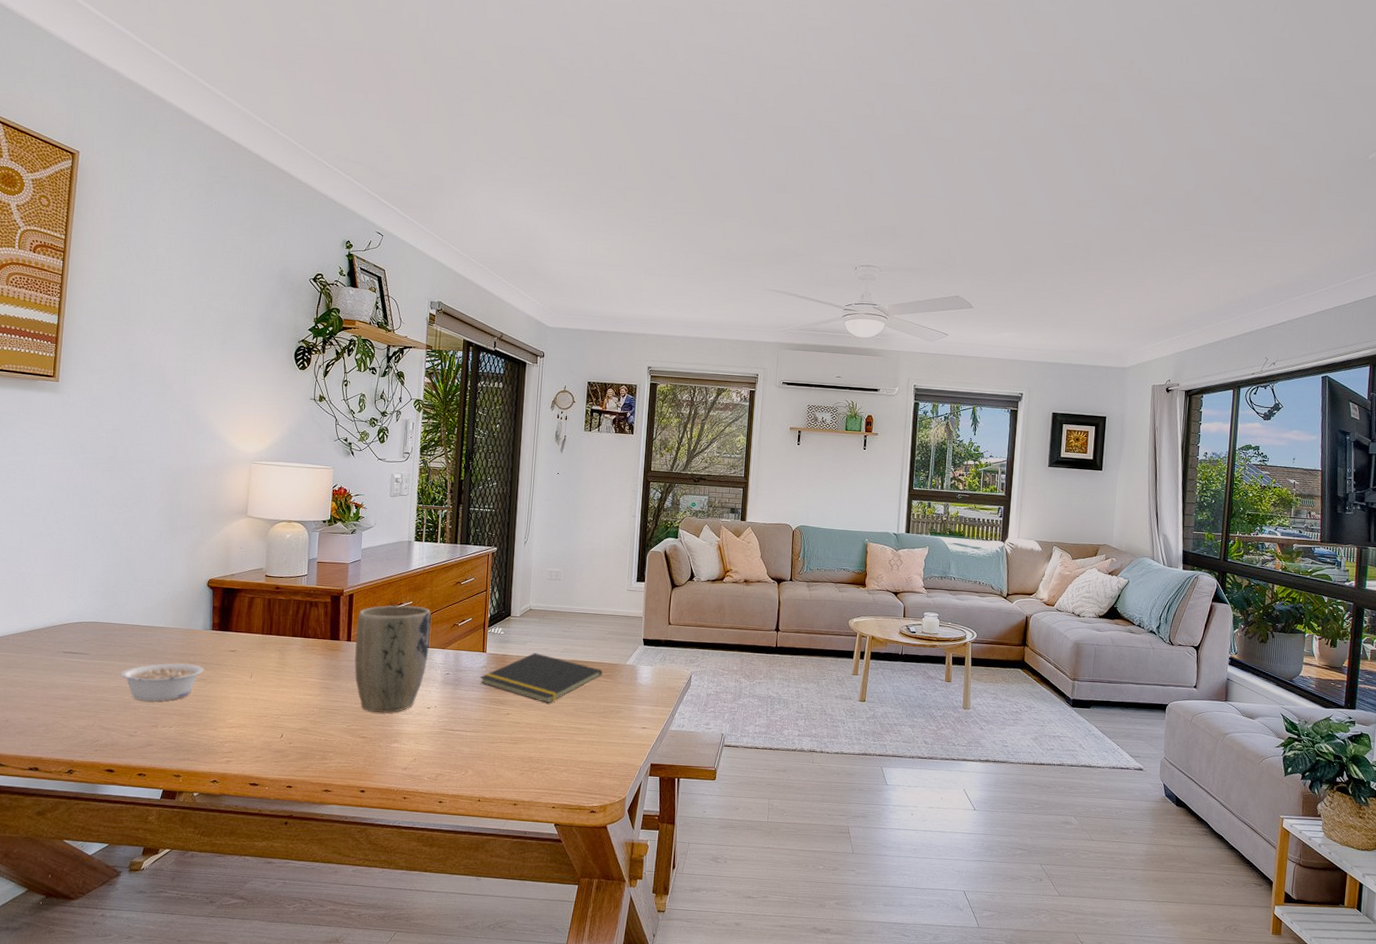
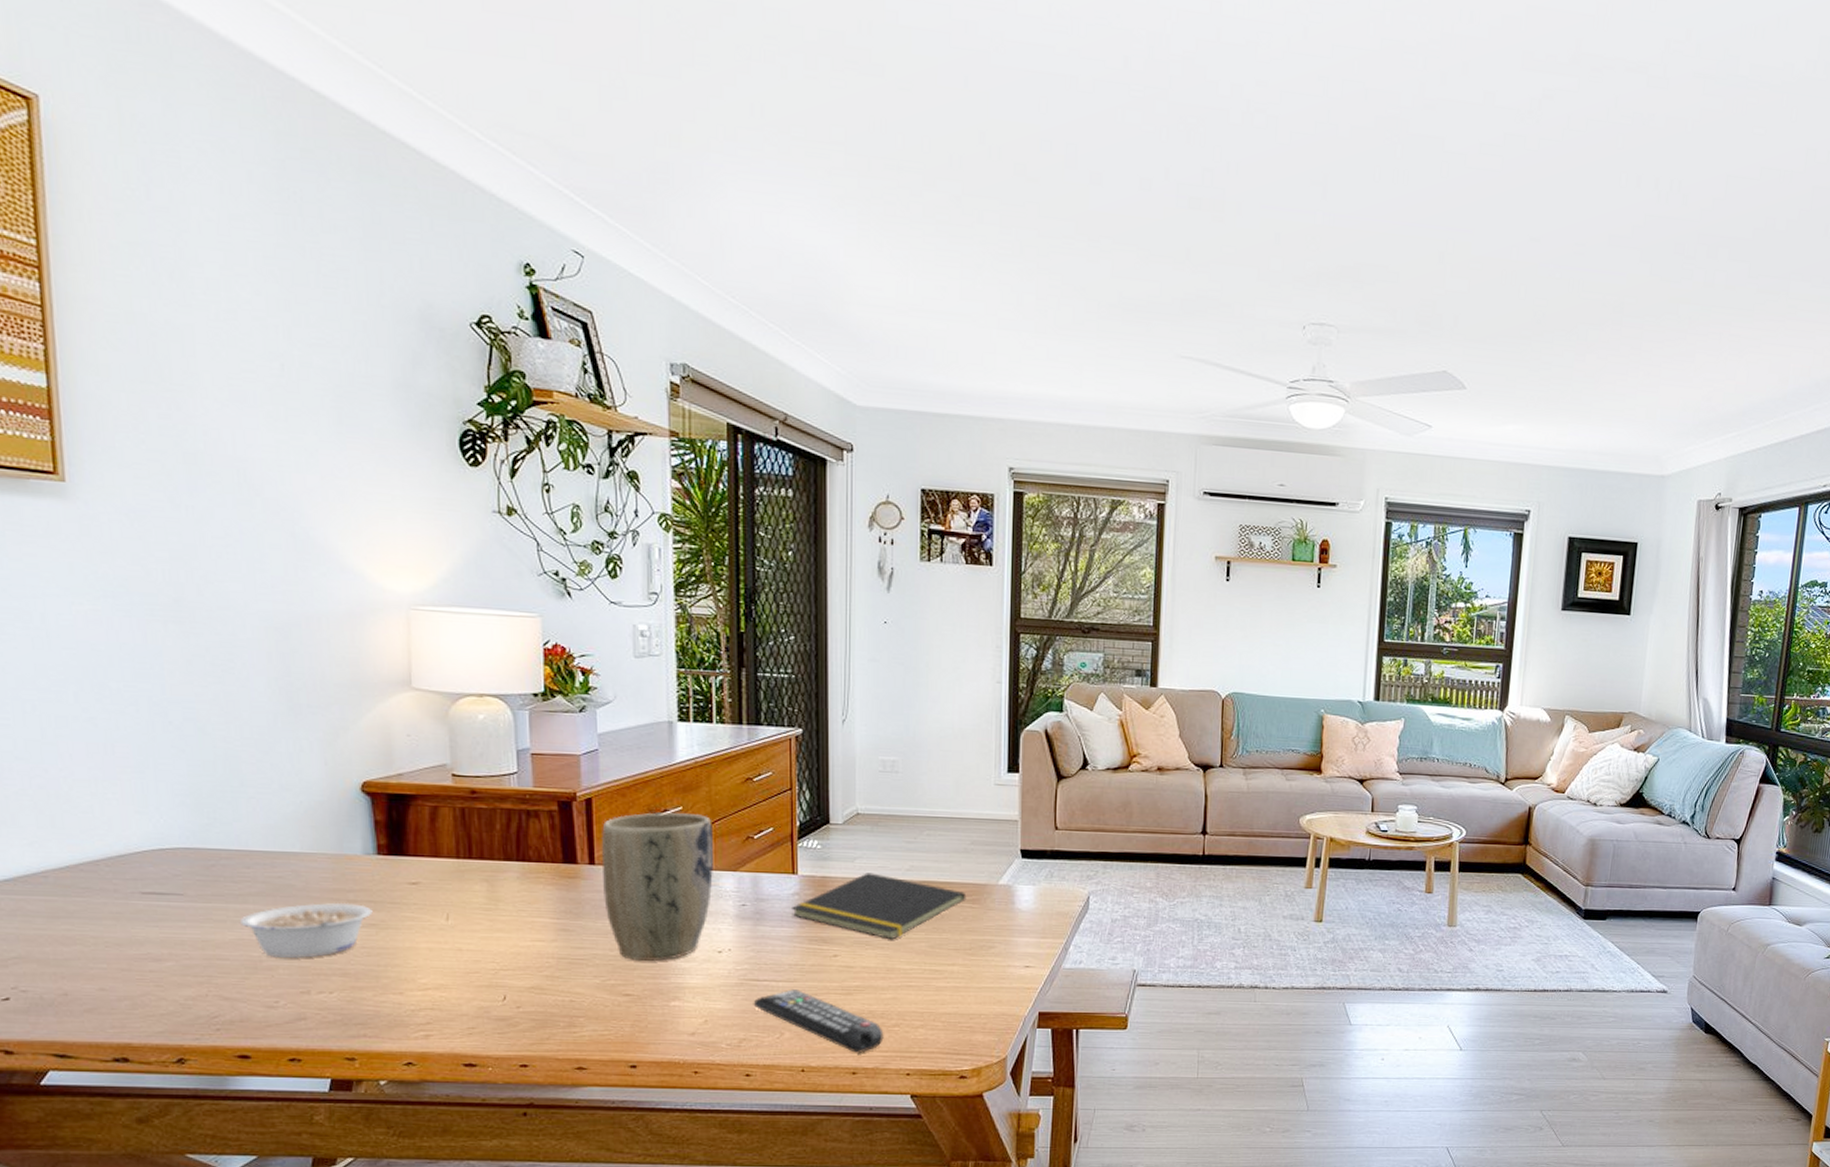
remote control: none [448,738,538,789] -> present [753,989,884,1053]

